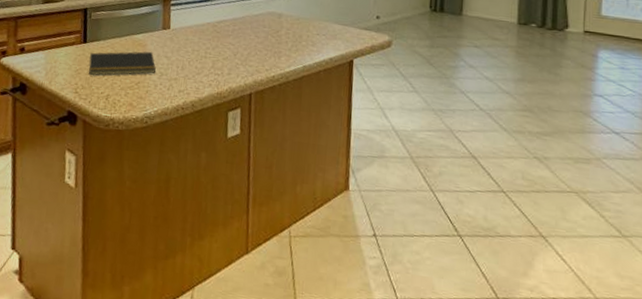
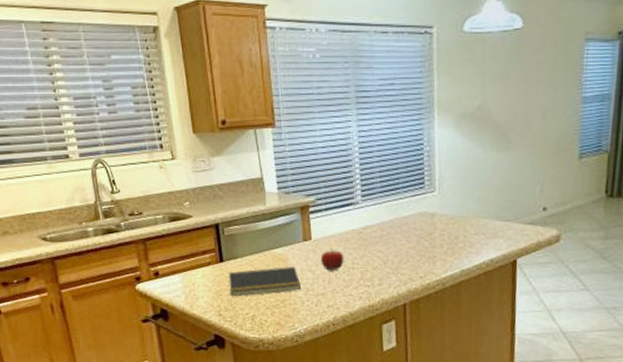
fruit: none [176,38,199,59] -> present [320,249,344,271]

